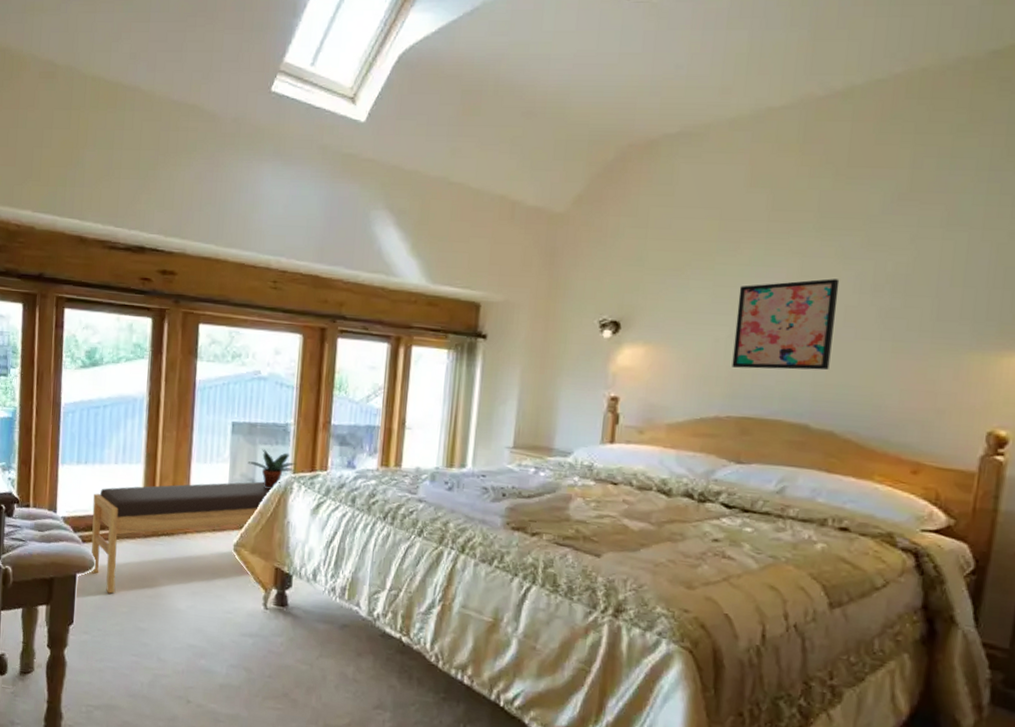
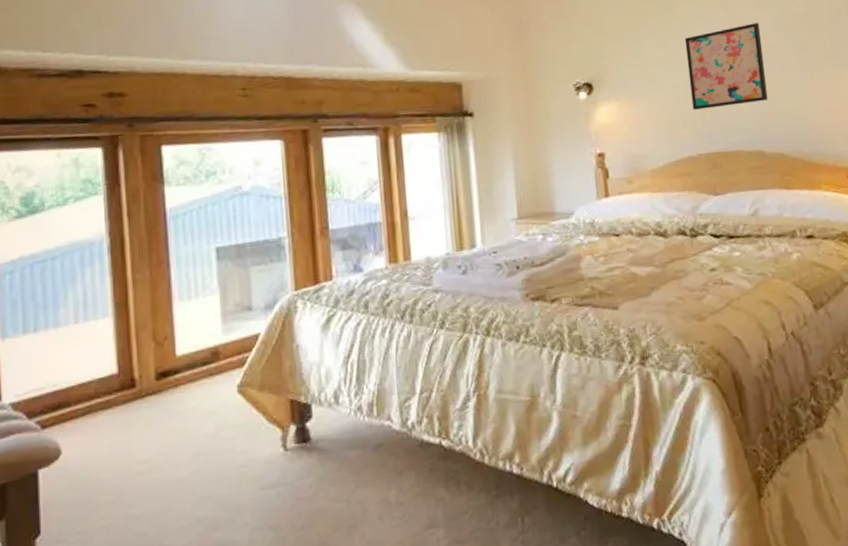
bench: present [90,481,281,594] -> none [50,303,283,484]
potted plant: present [247,449,296,490] -> none [240,269,297,315]

